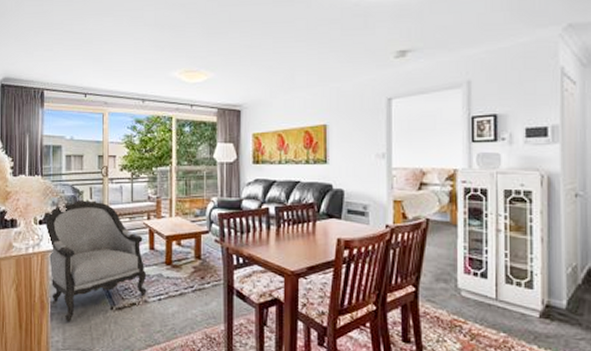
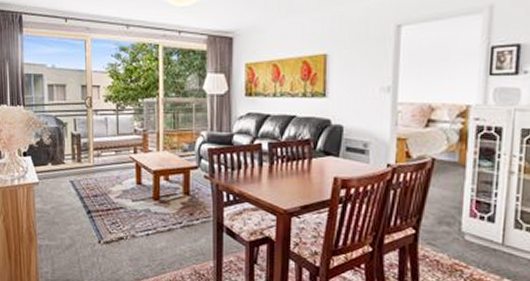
armchair: present [47,199,147,322] -> none [31,131,134,254]

